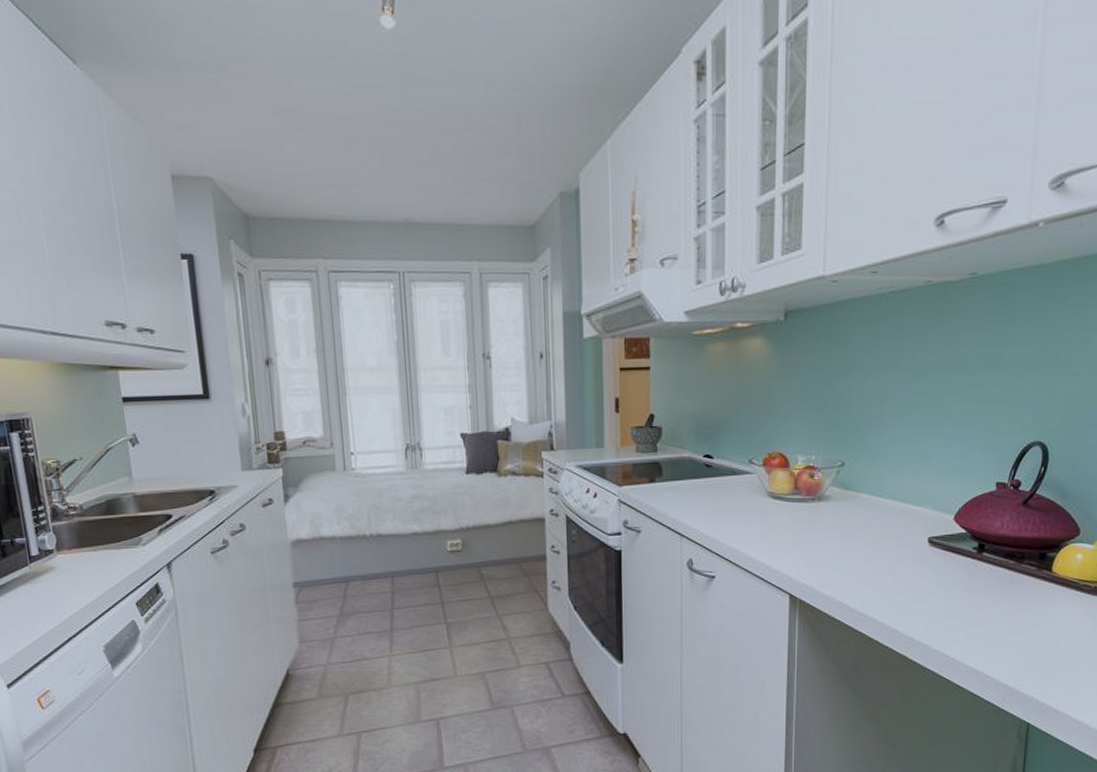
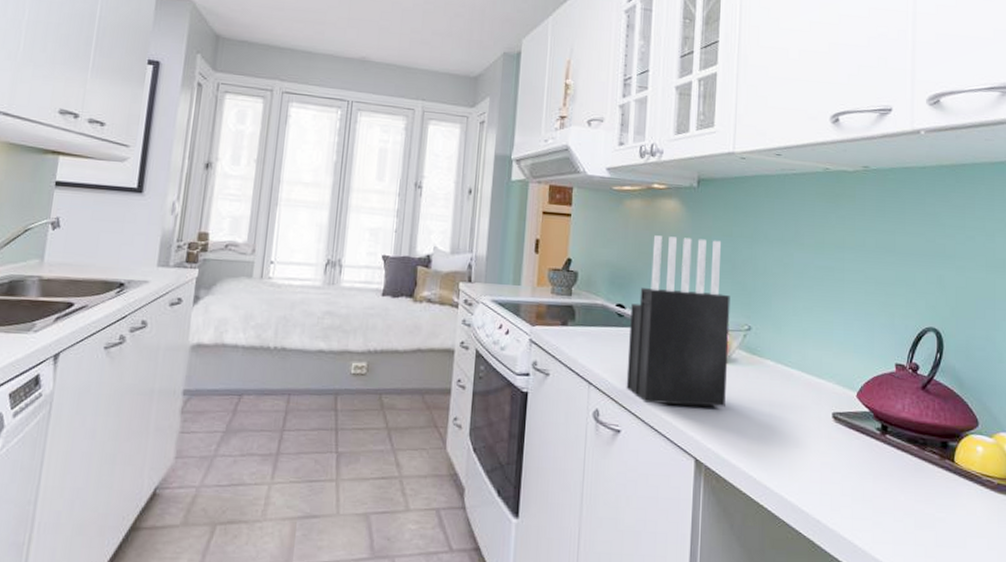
knife block: none [718,376,823,548] -> present [626,235,730,408]

